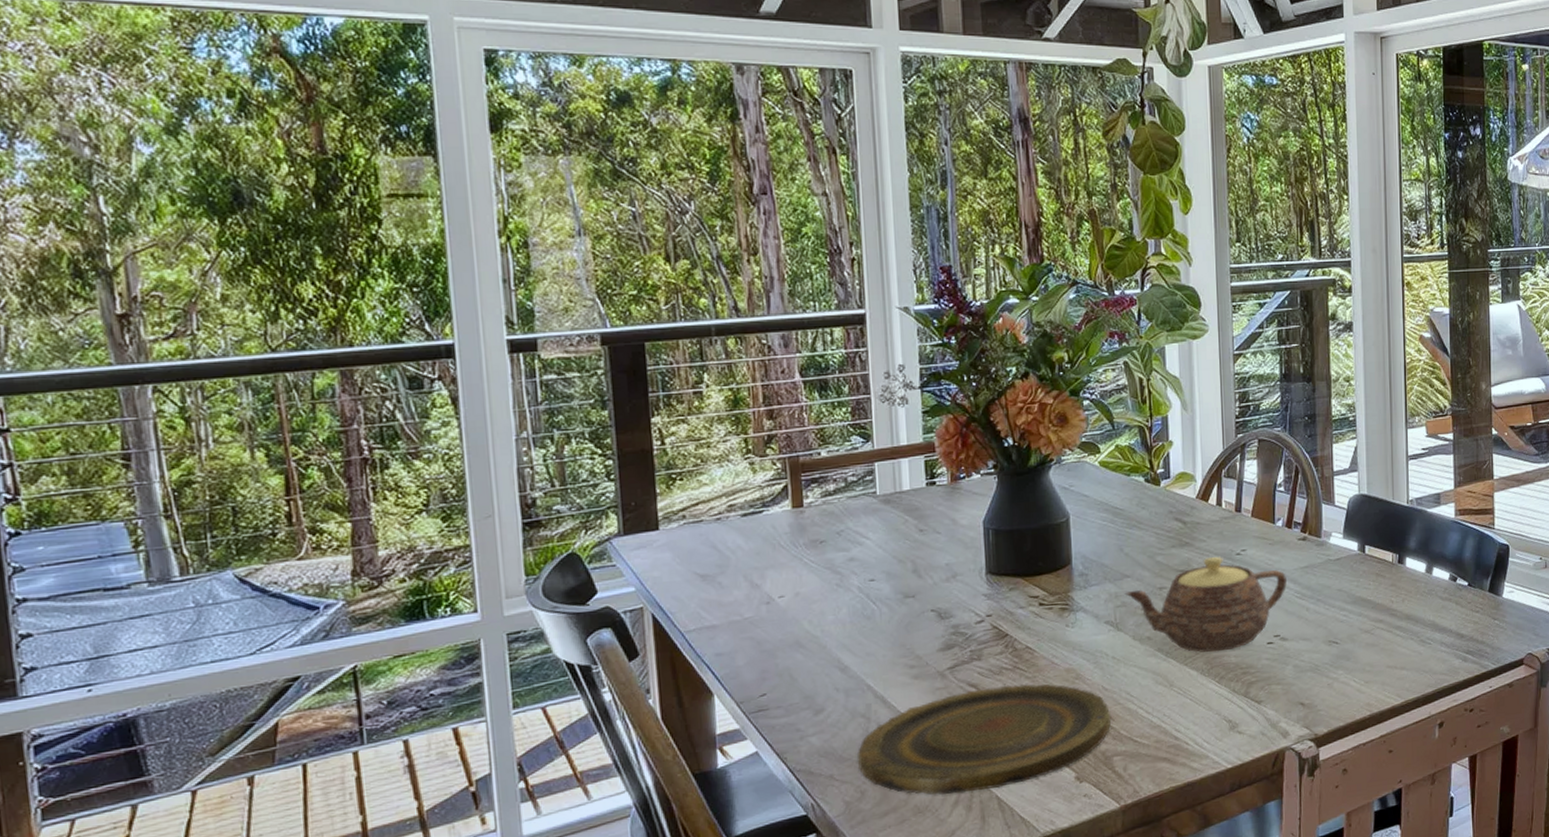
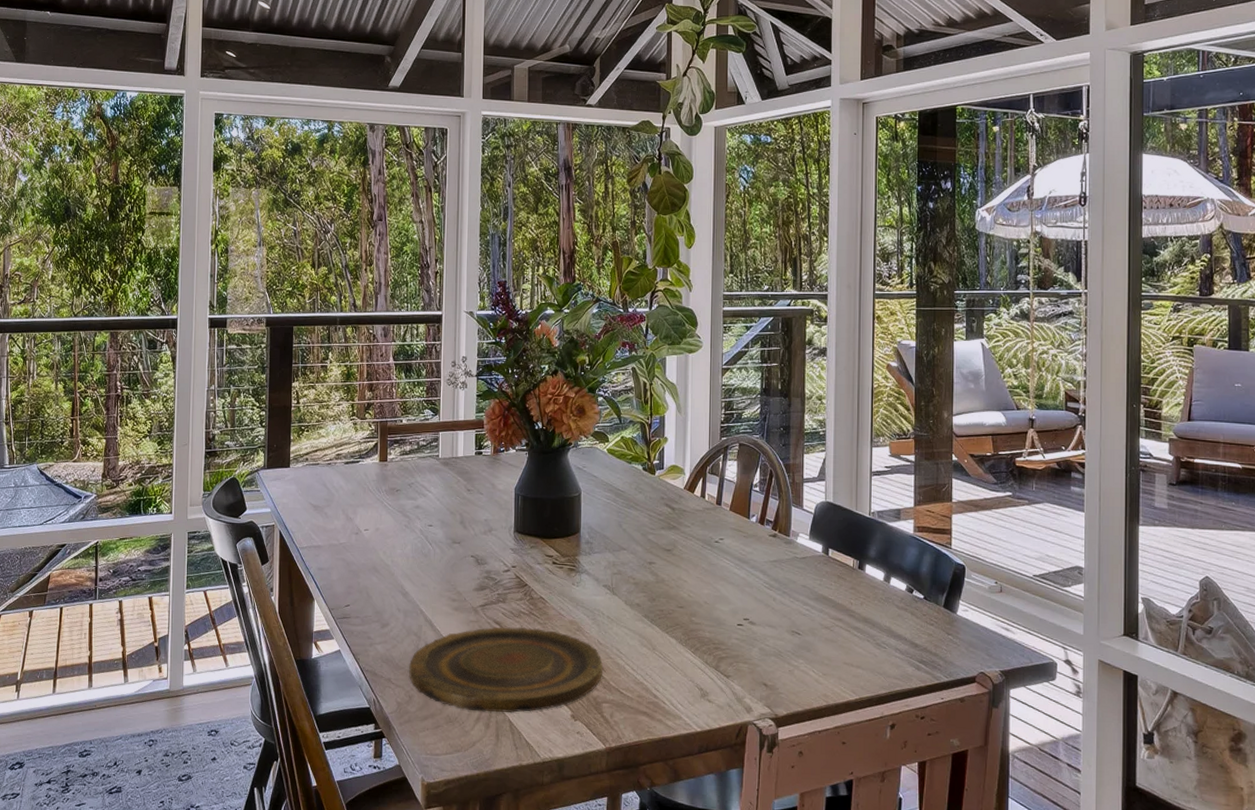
teapot: present [1124,557,1287,653] -> none [620,542,757,626]

